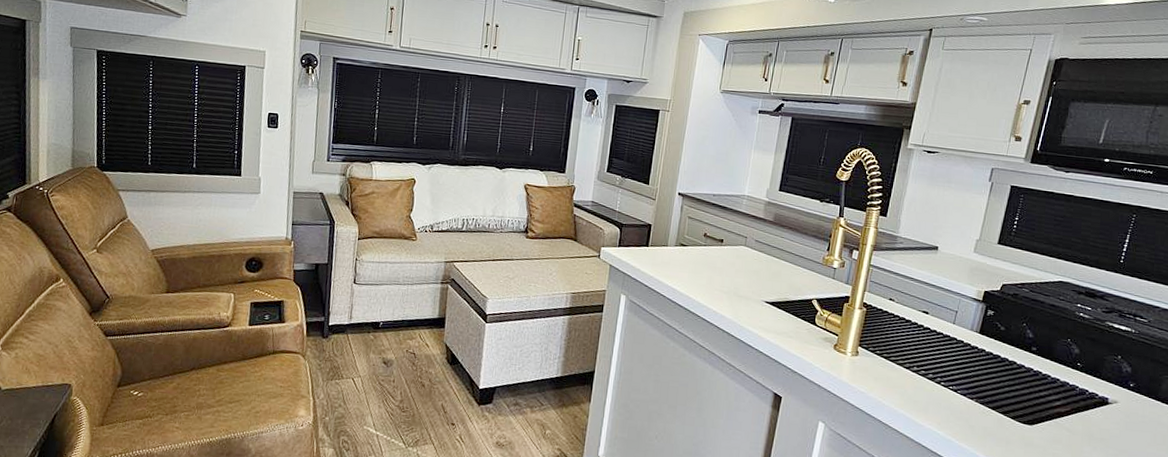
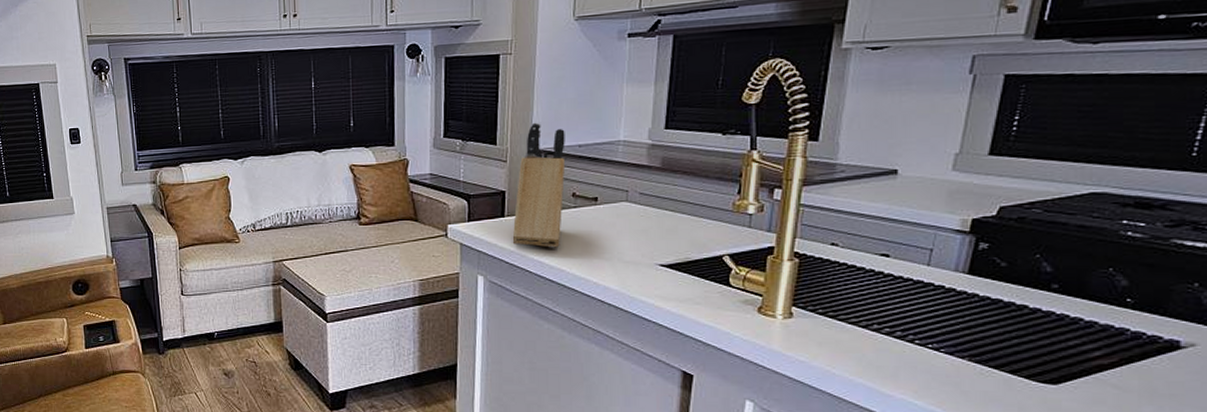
knife block: none [652,170,704,278] -> present [512,122,566,248]

